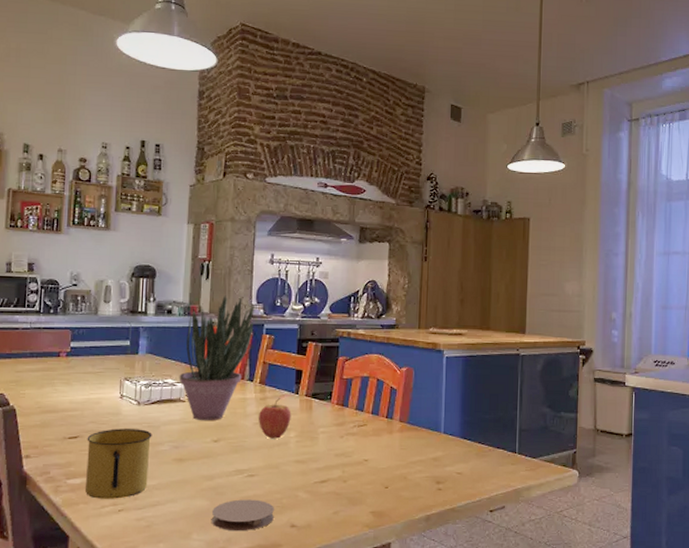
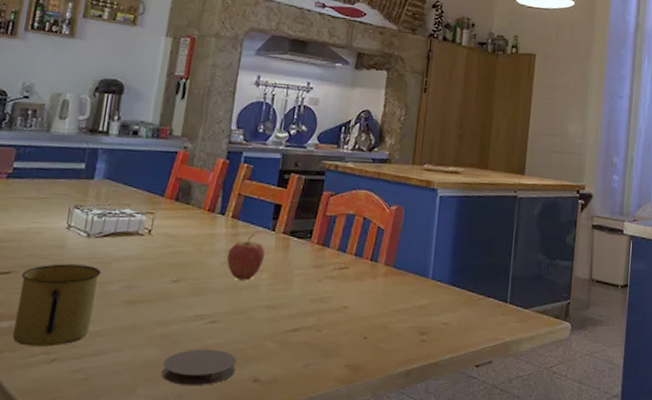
potted plant: present [179,295,255,421] -> none [139,118,234,259]

